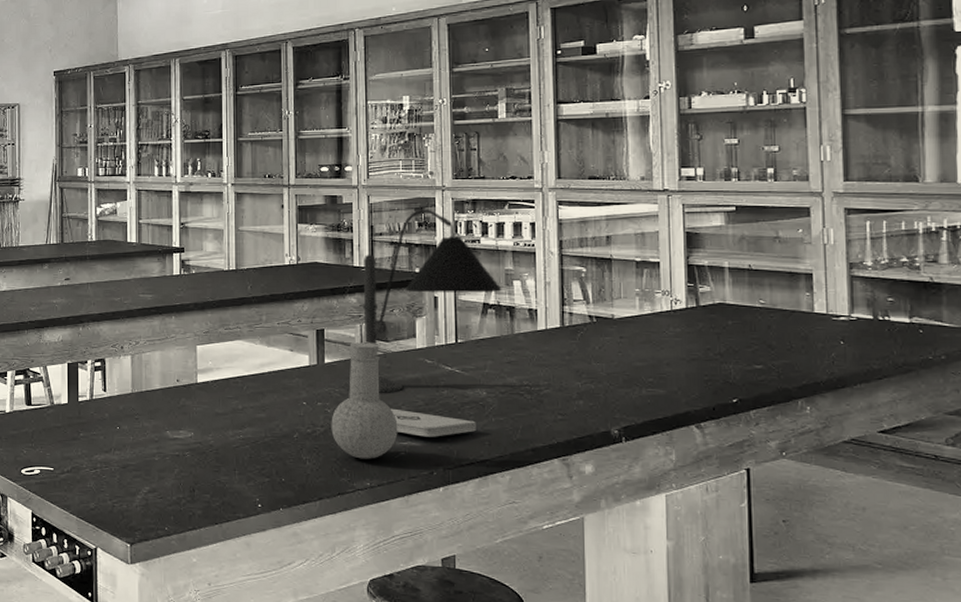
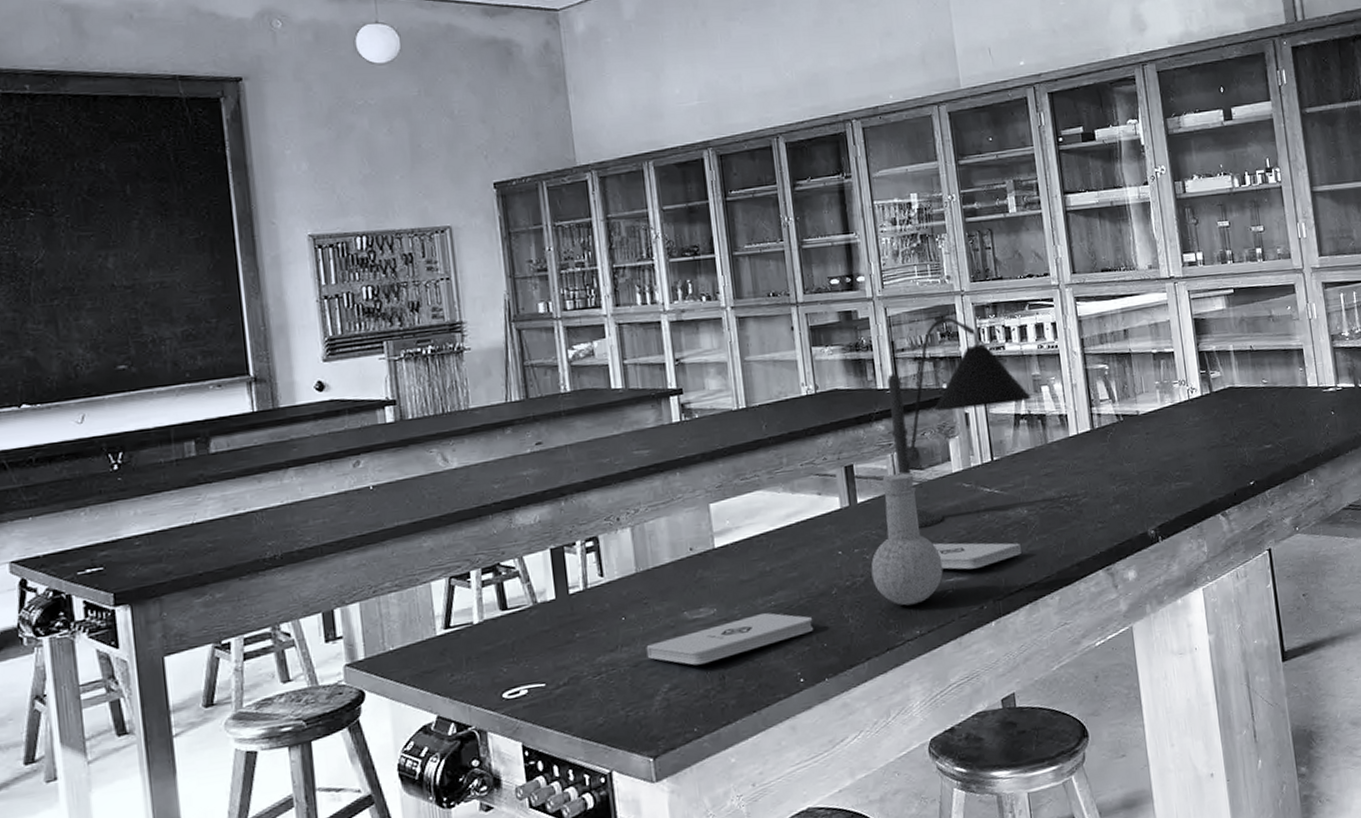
notepad: none [133,443,275,476] -> present [646,612,814,666]

